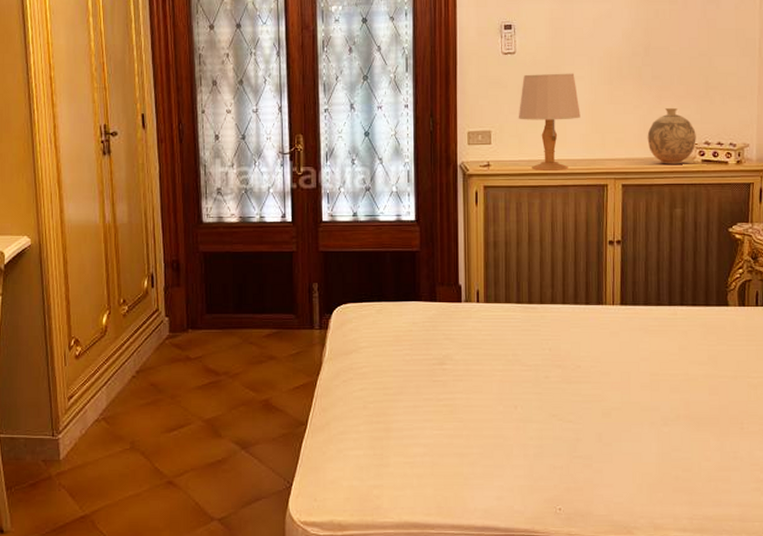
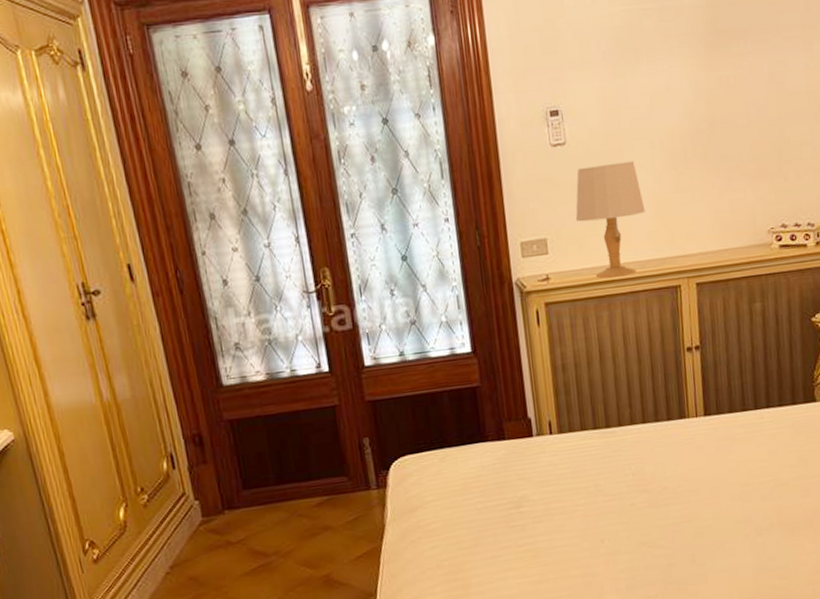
decorative vase: present [647,107,696,164] -> none [719,189,772,255]

